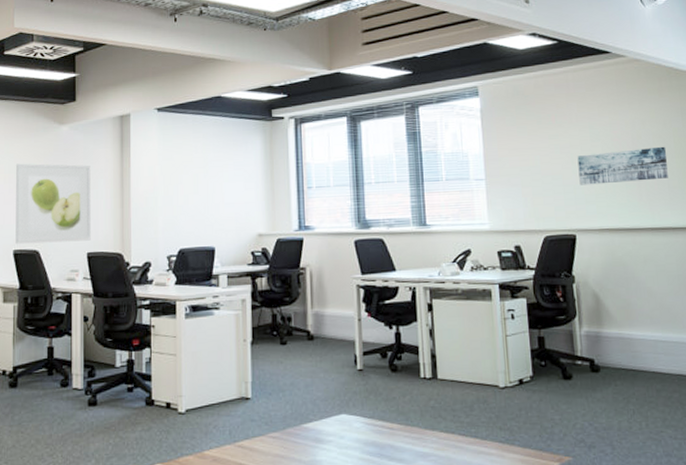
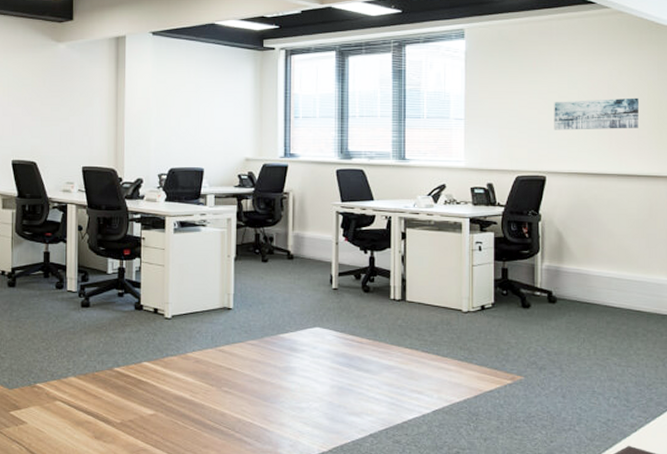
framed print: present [15,163,91,245] -> none [14,78,87,156]

